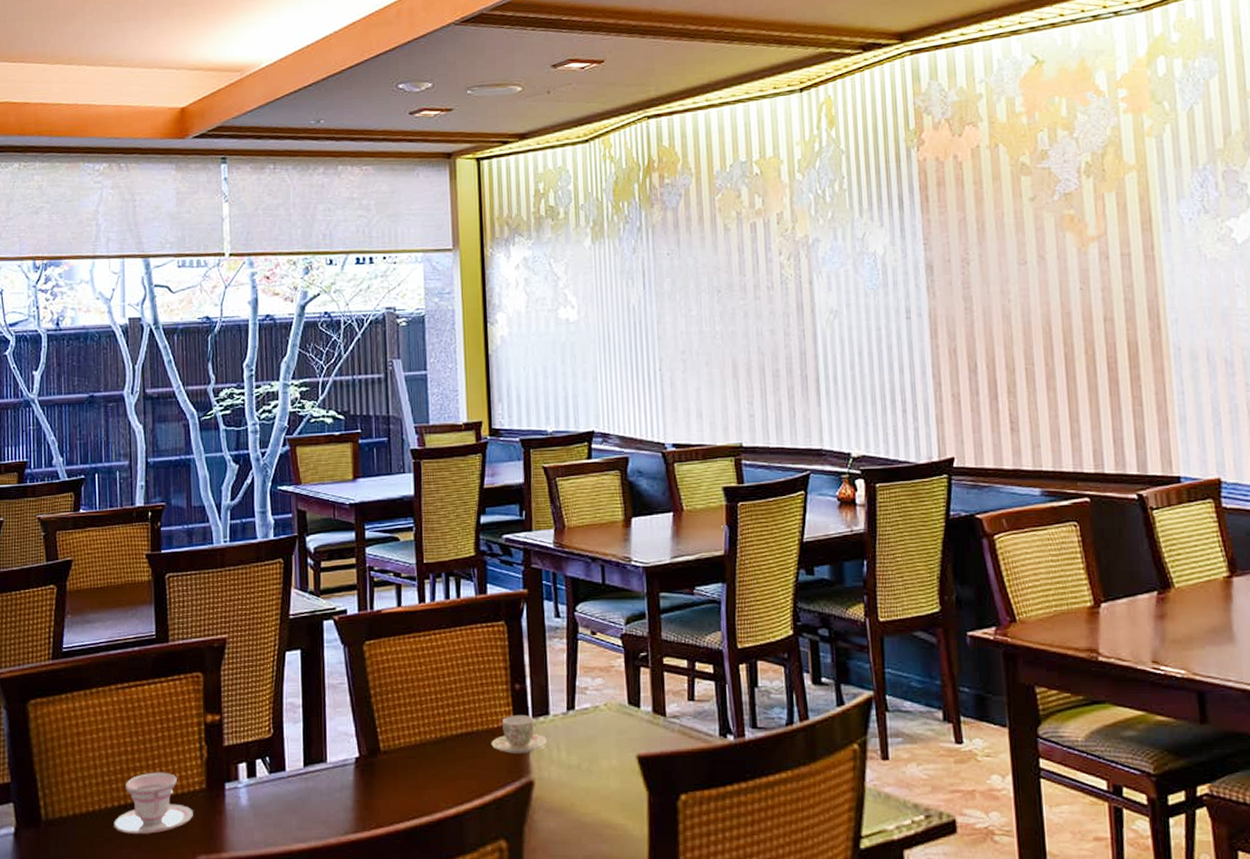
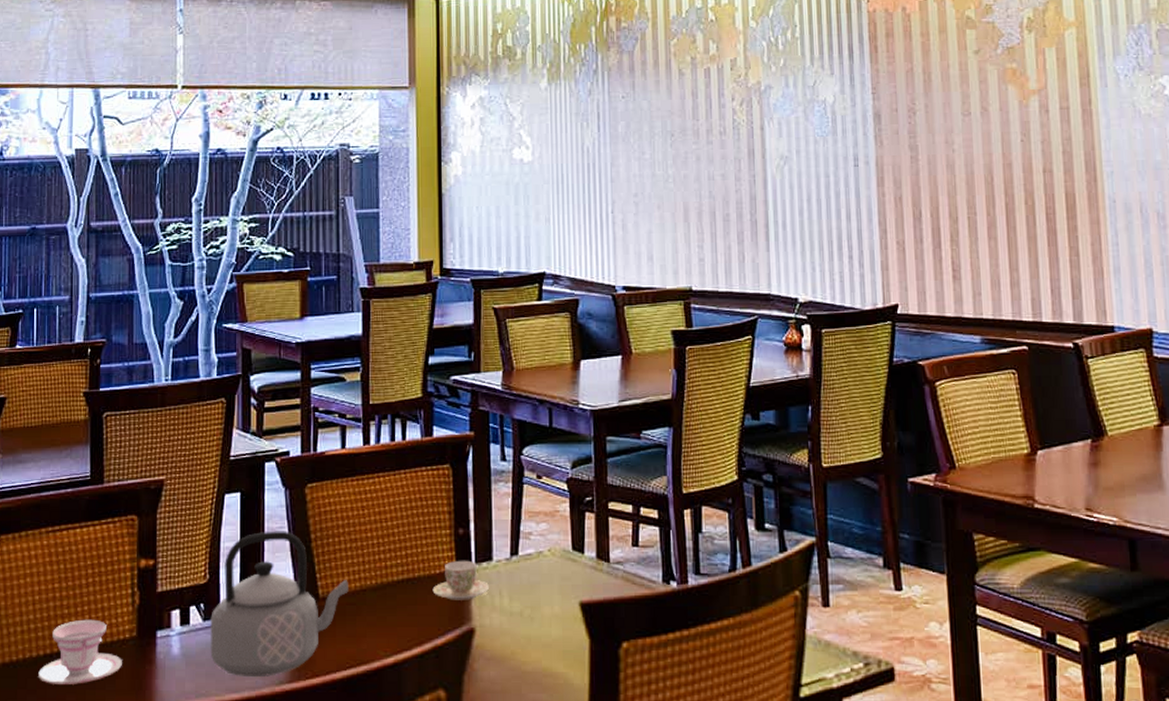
teapot: none [276,687,409,828] -> present [210,531,348,678]

